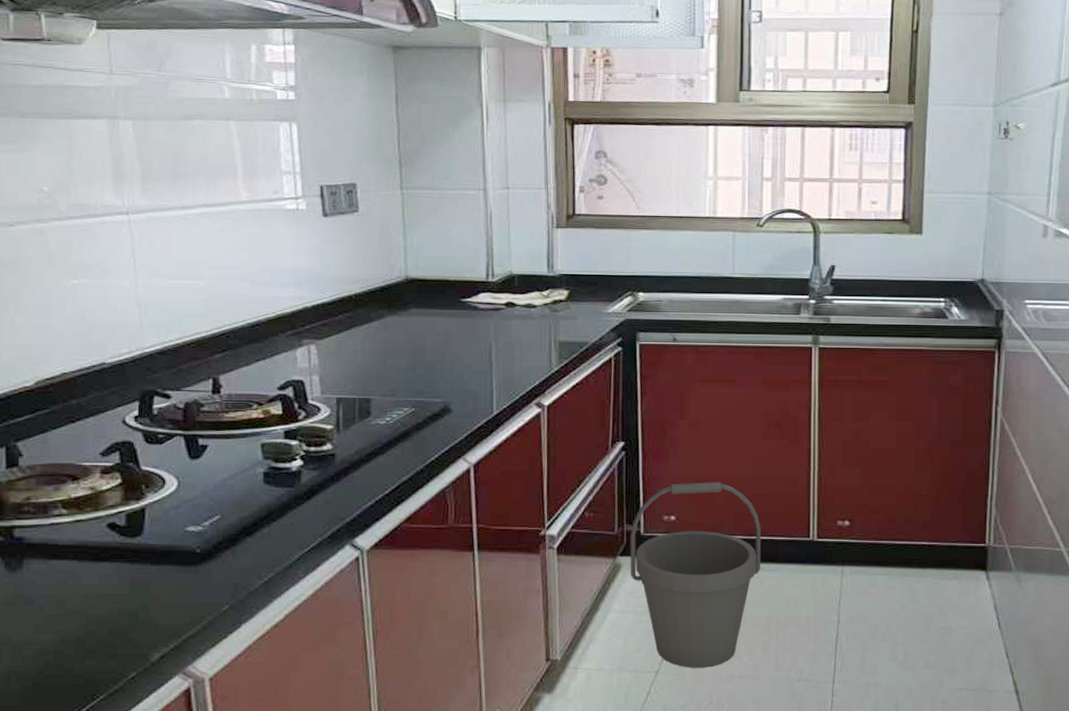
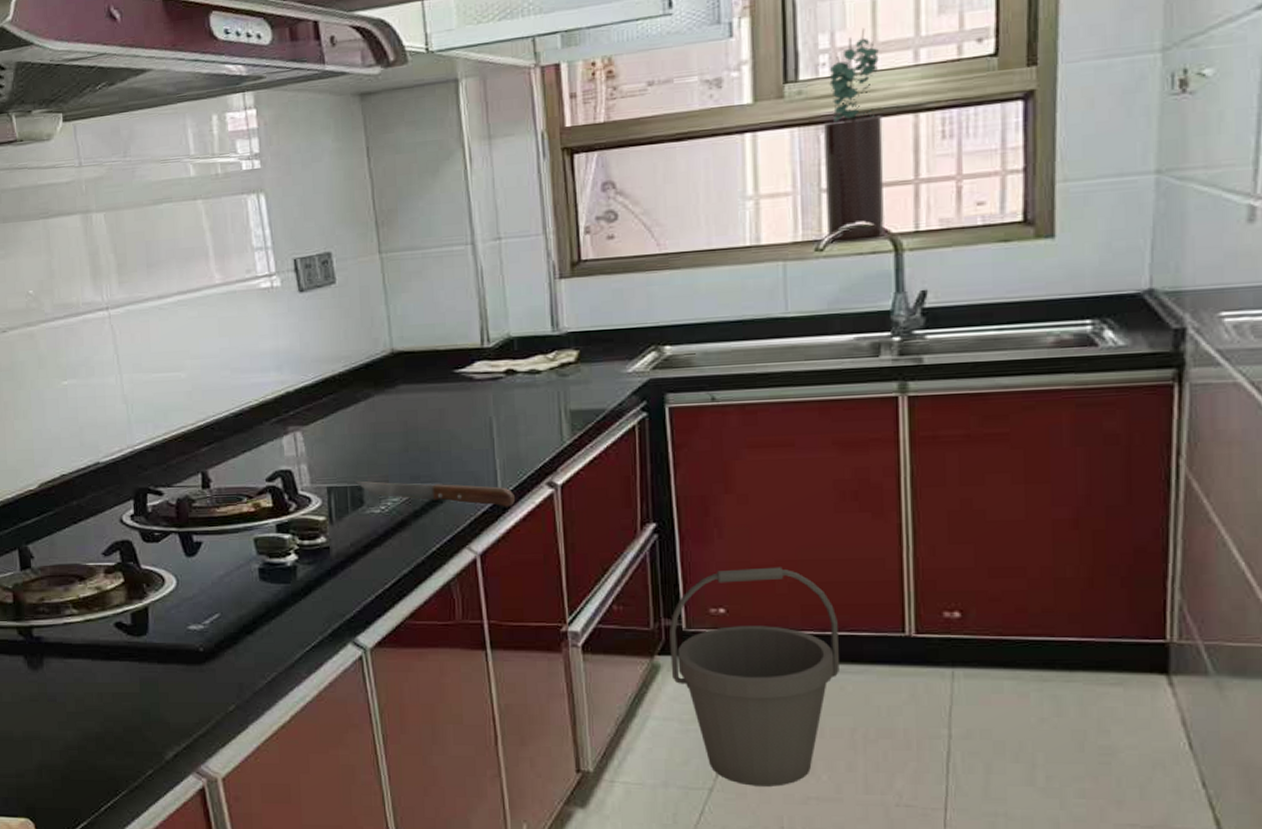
kitchen knife: none [362,393,507,424] -> present [354,480,515,508]
vase: none [766,56,809,223] -> present [823,27,884,244]

